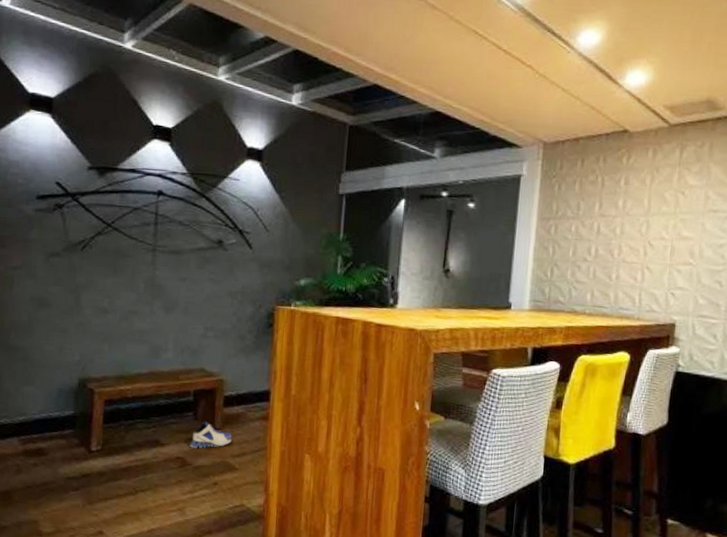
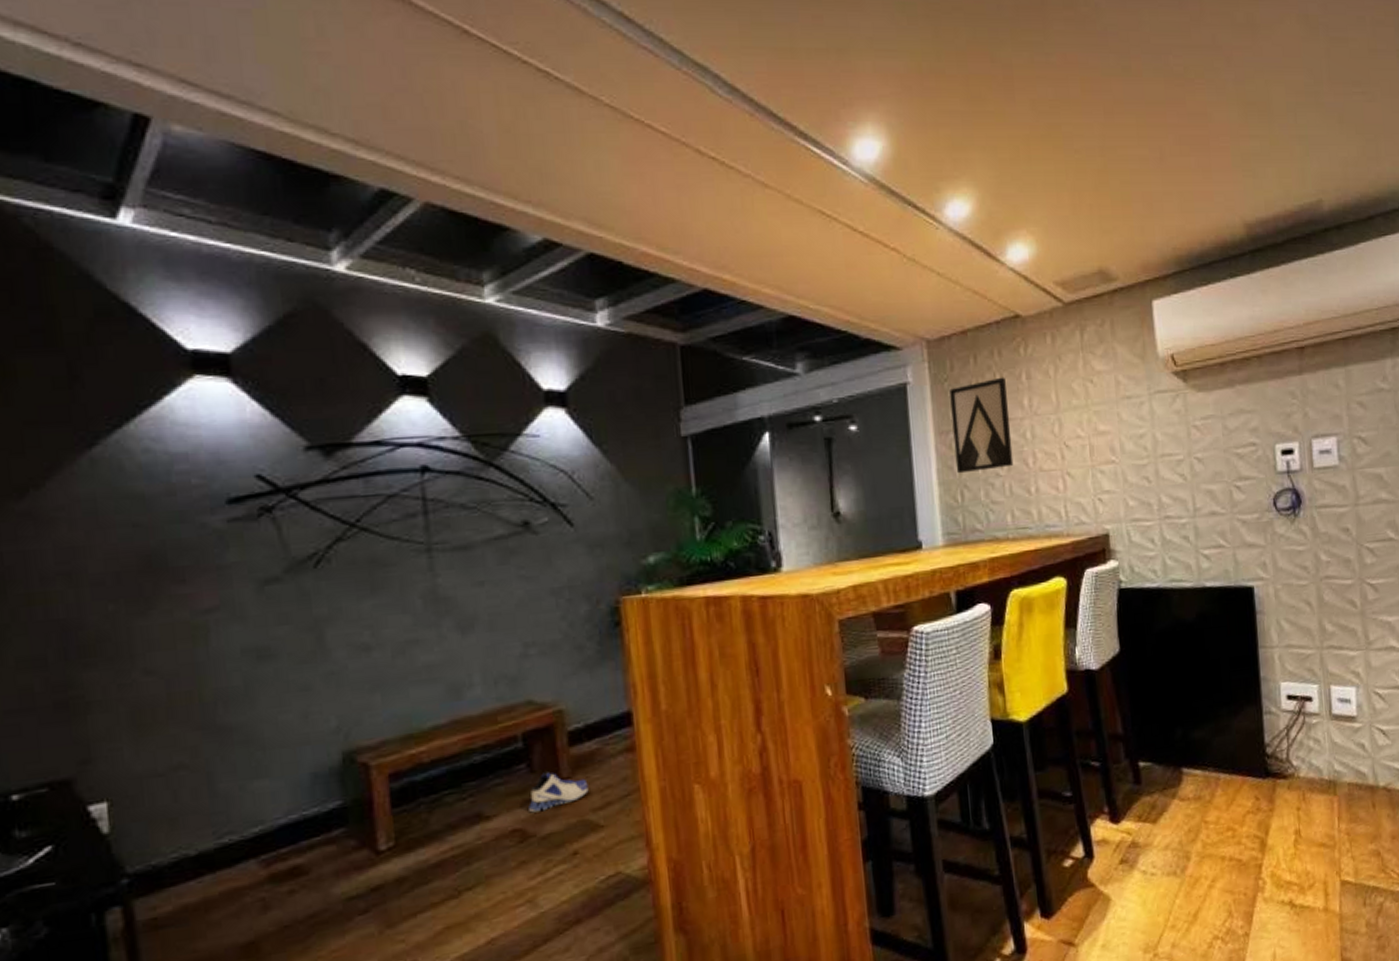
wall art: none [550,180,606,255] -> present [949,377,1014,474]

